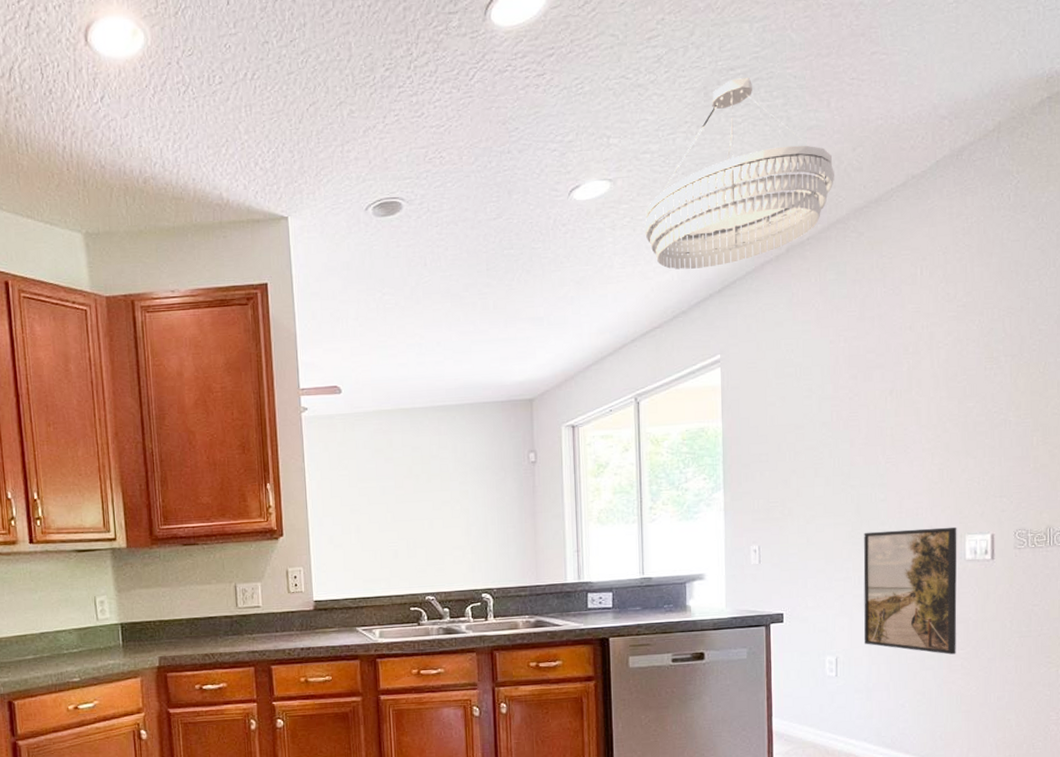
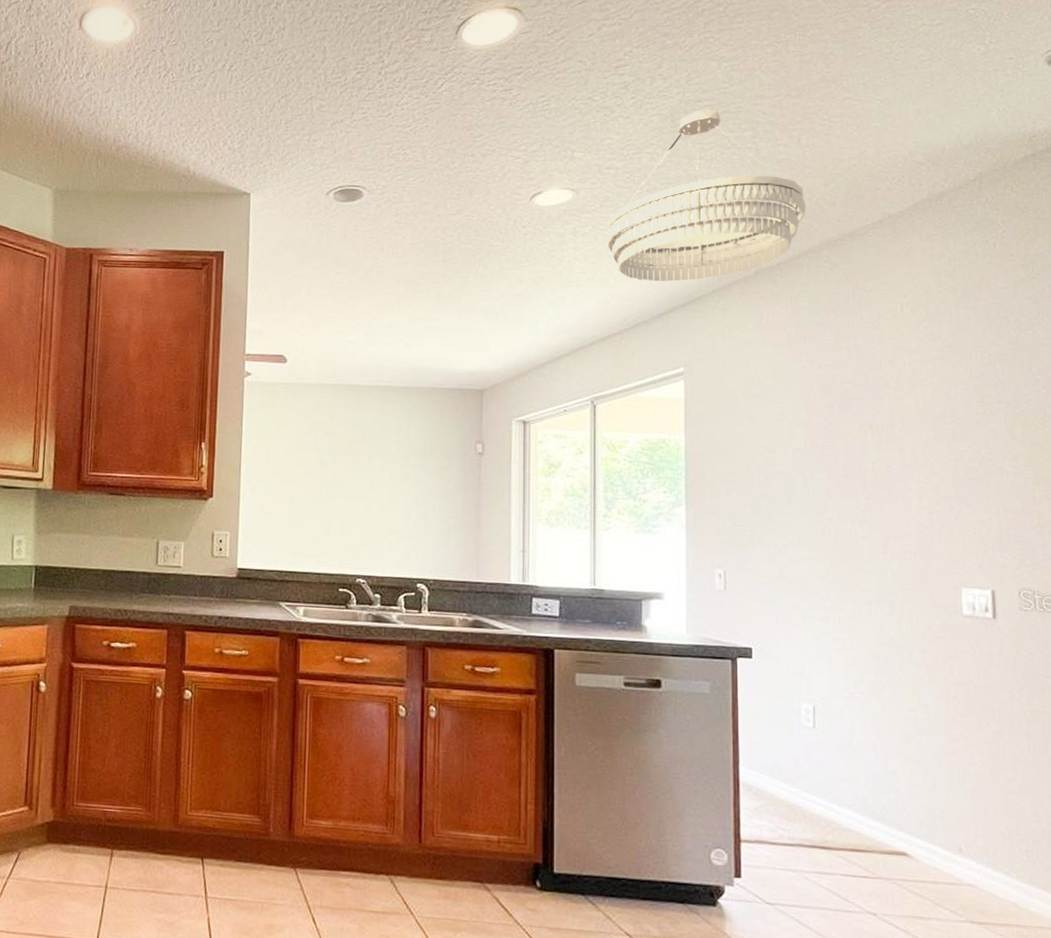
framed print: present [863,526,957,655] -> none [844,570,956,721]

